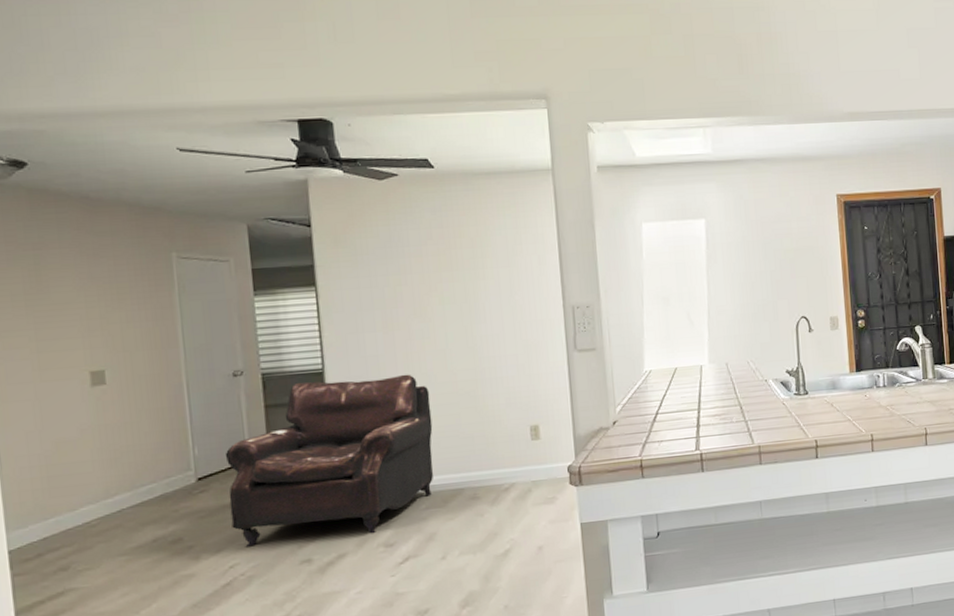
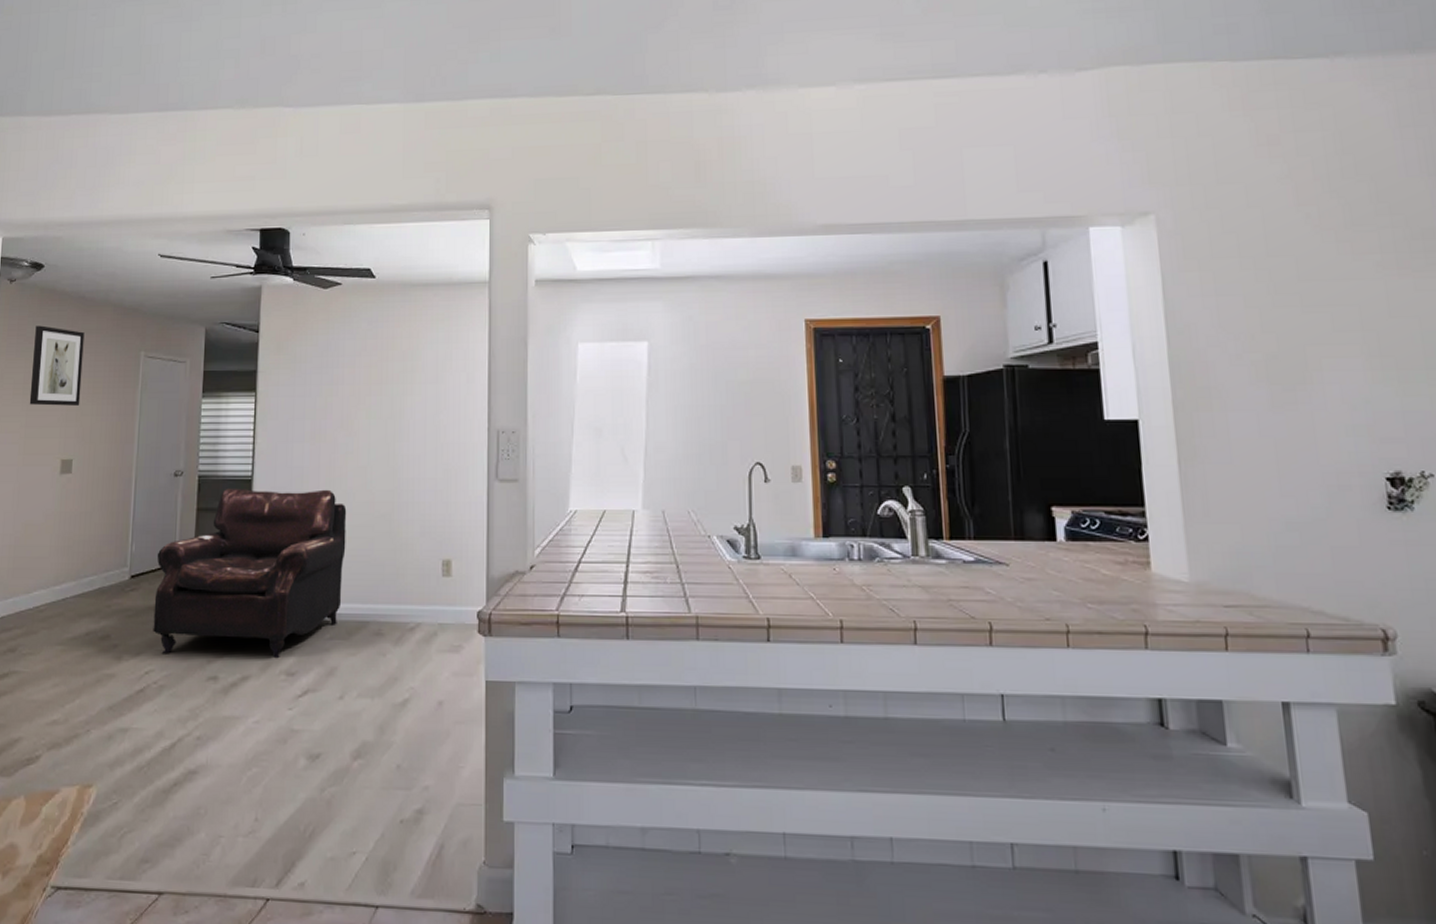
wall art: none [28,230,104,317] -> present [29,325,85,406]

